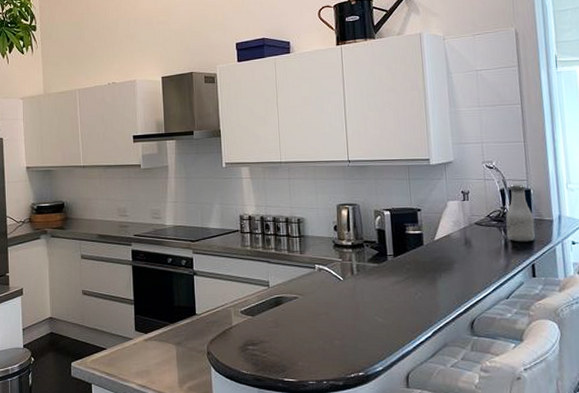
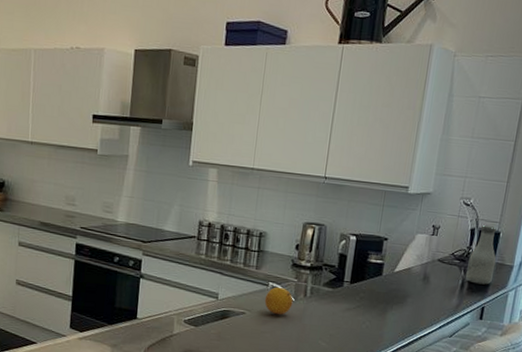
fruit: none [314,268,342,296] -> present [264,286,293,315]

